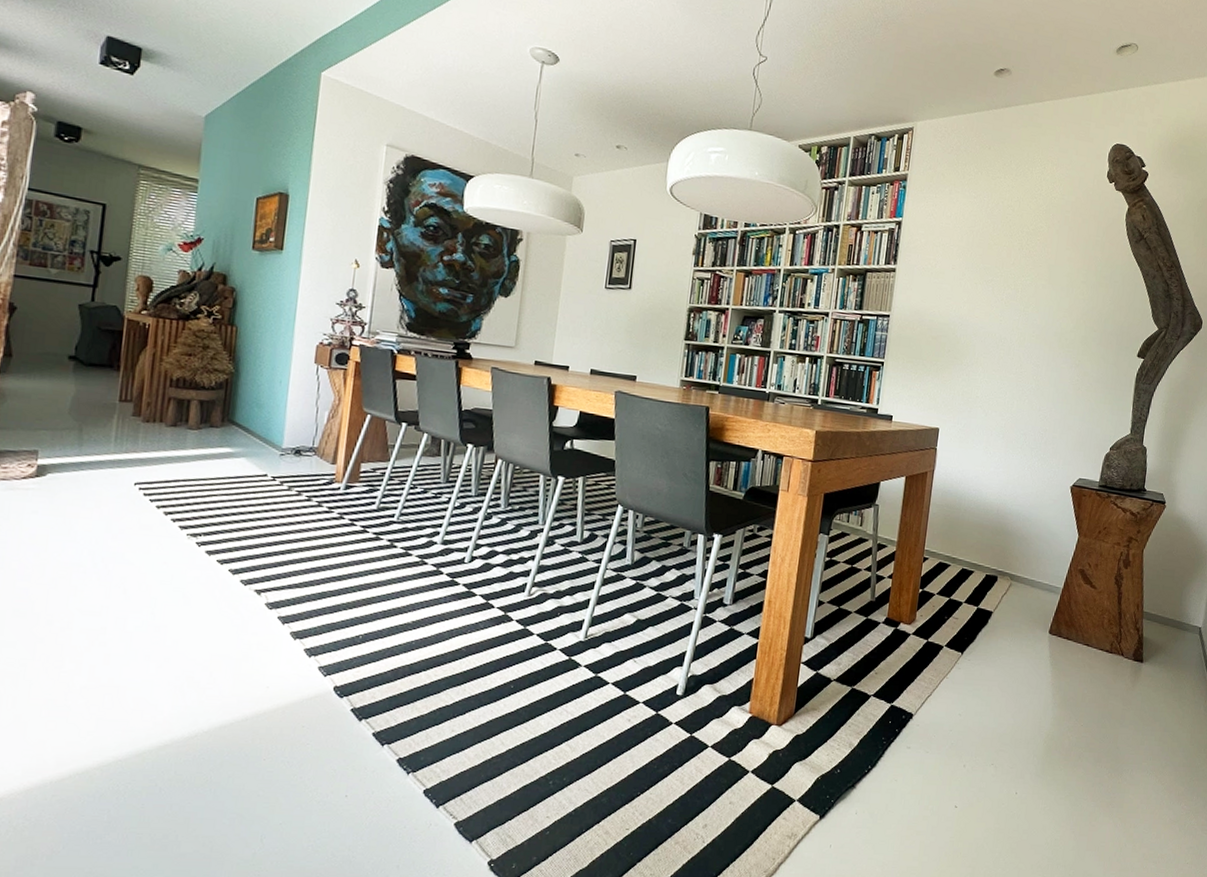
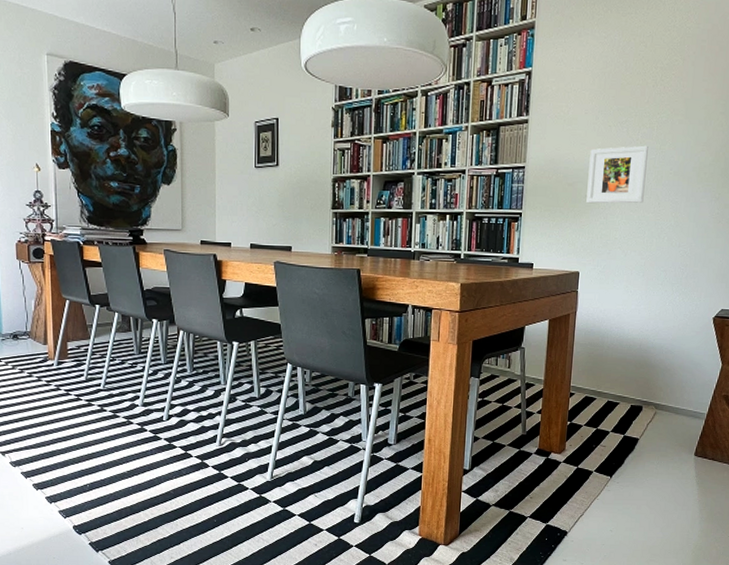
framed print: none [949,304,1013,363] -> present [586,145,648,204]

